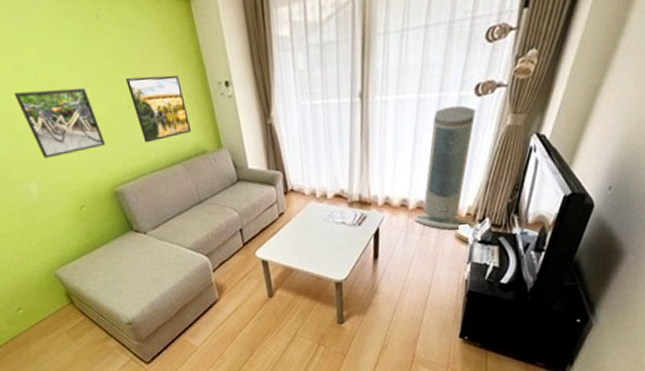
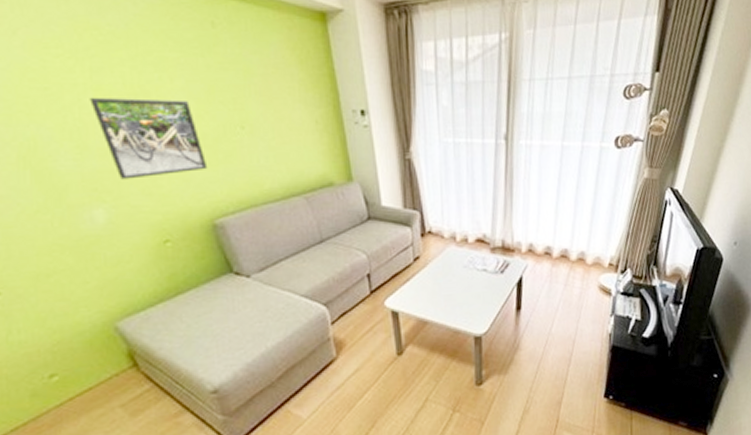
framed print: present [125,75,192,143] -> none [241,94,318,170]
air purifier: present [415,105,476,230] -> none [559,156,616,281]

